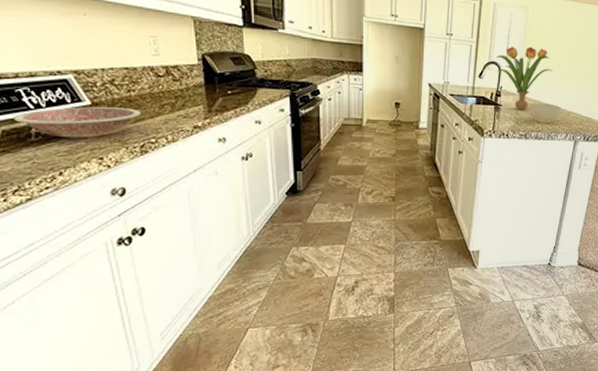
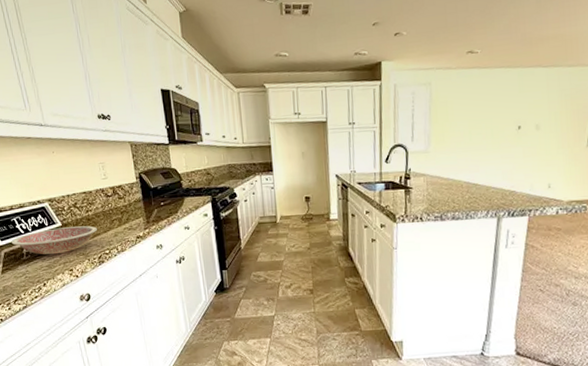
flower arrangement: present [496,46,552,110] -> none [402,123,464,191]
bowl: present [529,103,562,123] -> none [442,180,479,202]

